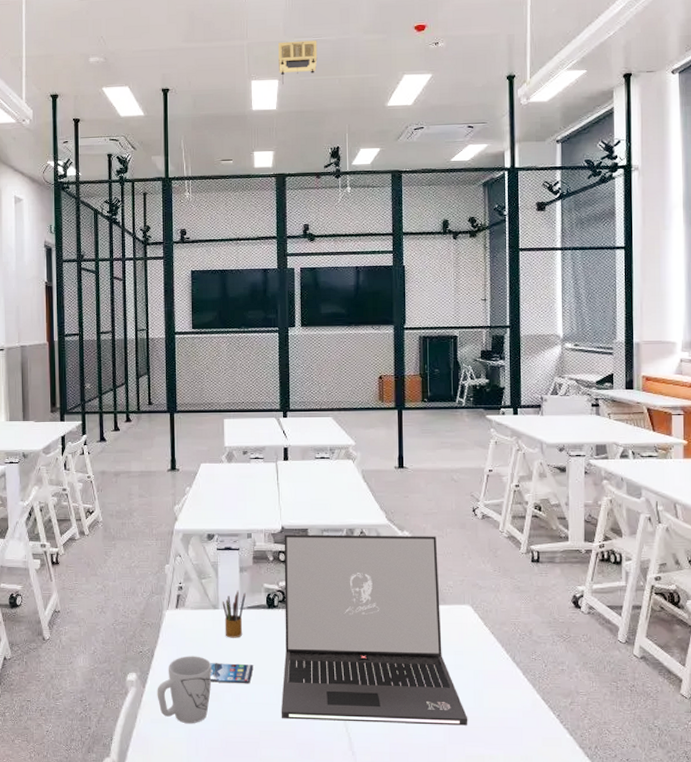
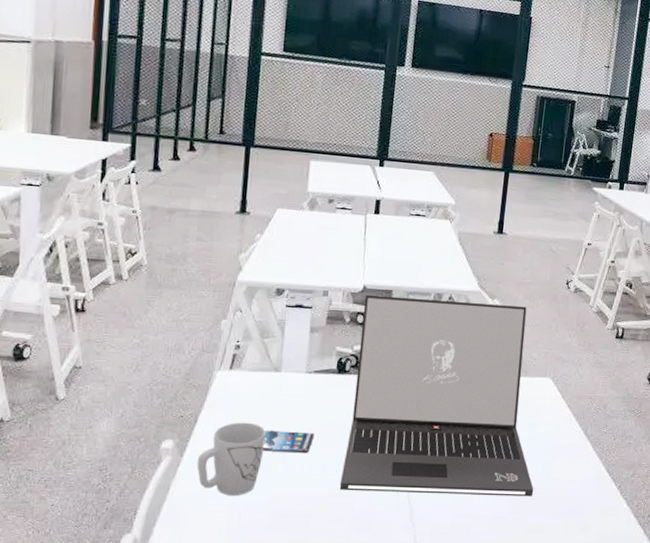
pencil box: present [222,590,246,638] -> none [285,352,314,404]

